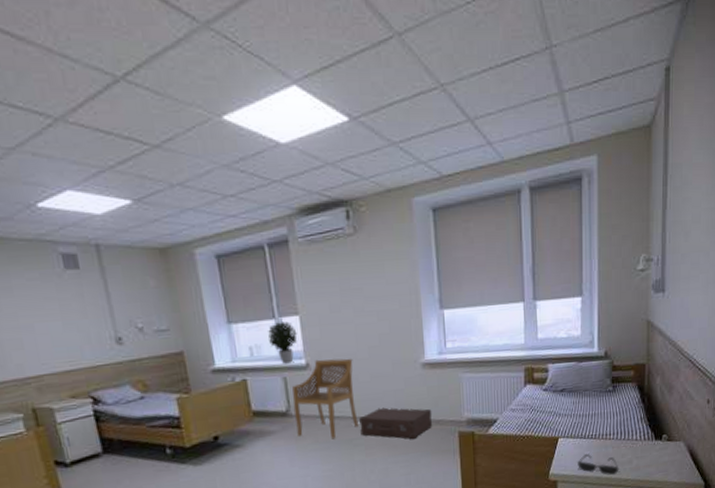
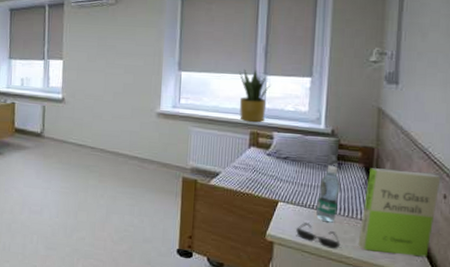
potted plant: present [268,321,297,365] -> none [37,63,59,97]
chair: present [292,358,359,440] -> none [46,96,100,163]
suitcase: present [358,407,433,440] -> none [96,143,161,176]
planter: none [506,293,541,357] -> present [238,67,270,122]
bottle: none [594,389,617,449] -> present [315,165,341,223]
book: none [634,381,705,470] -> present [357,168,441,257]

